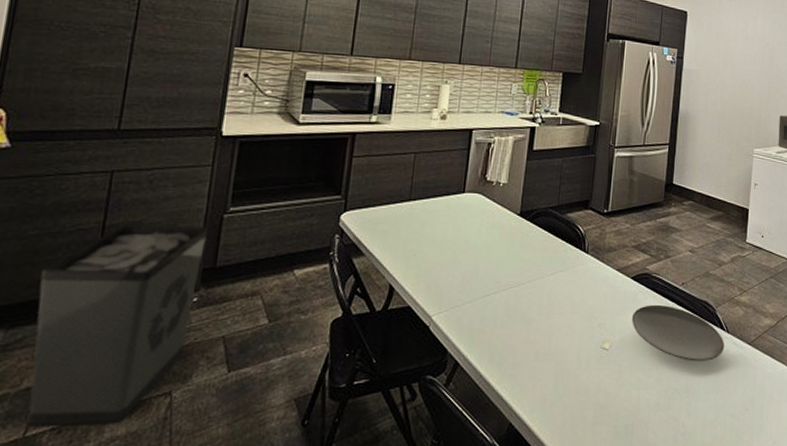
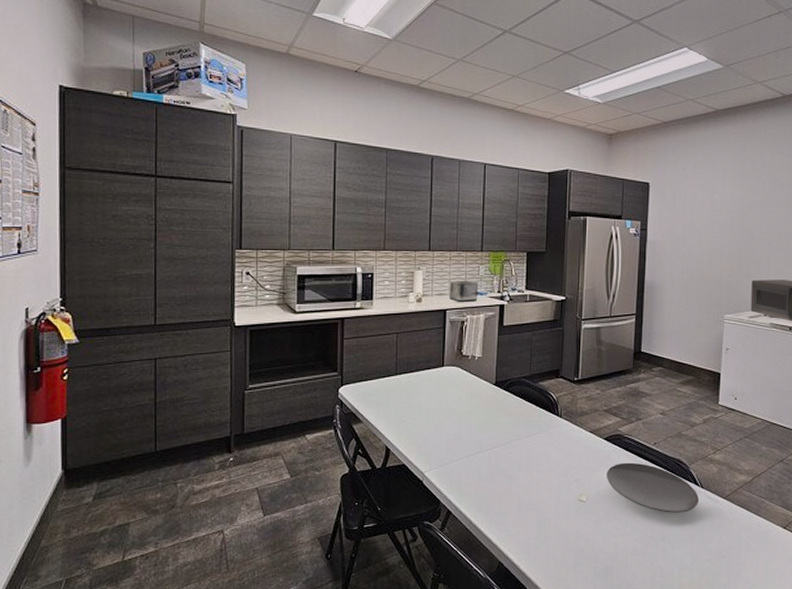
recycling bin: present [27,224,209,427] -> none [116,400,235,554]
toaster: none [476,97,510,123] -> present [448,280,479,303]

